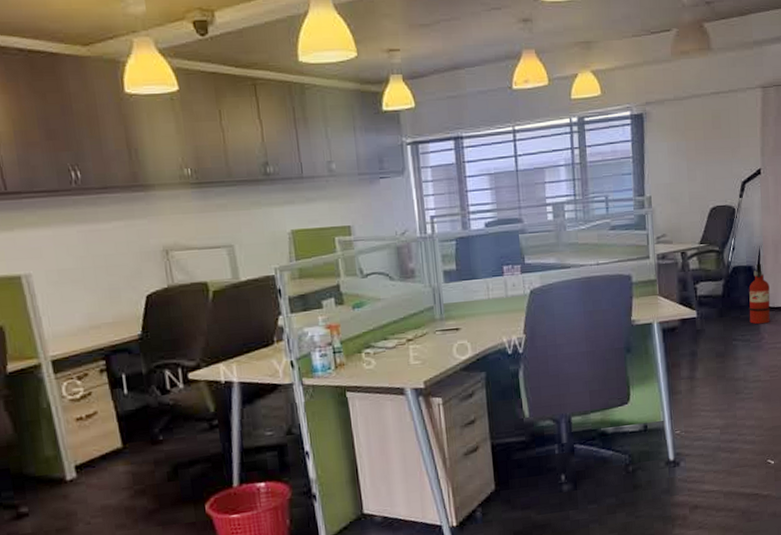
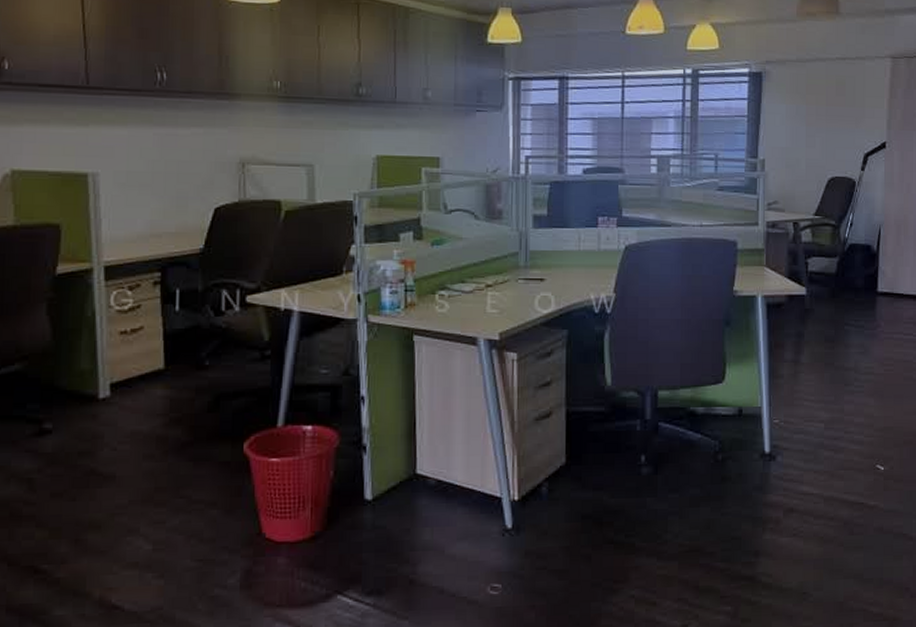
fire extinguisher: present [749,264,772,324] -> none [864,244,890,310]

